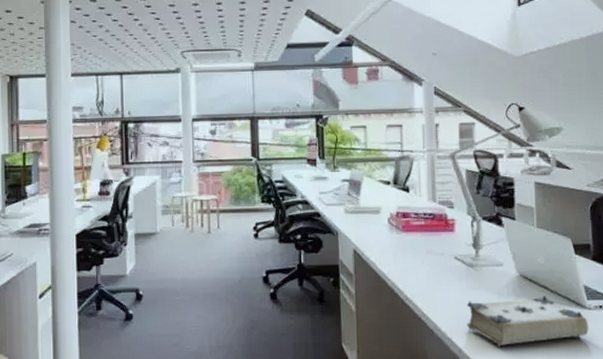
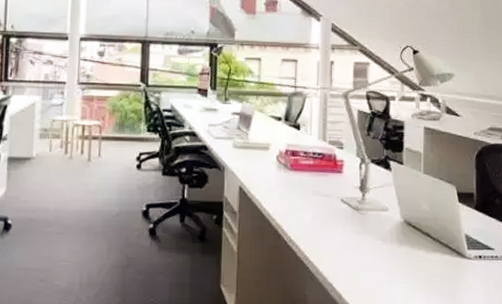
book: present [466,295,589,347] -> none [349,242,467,294]

